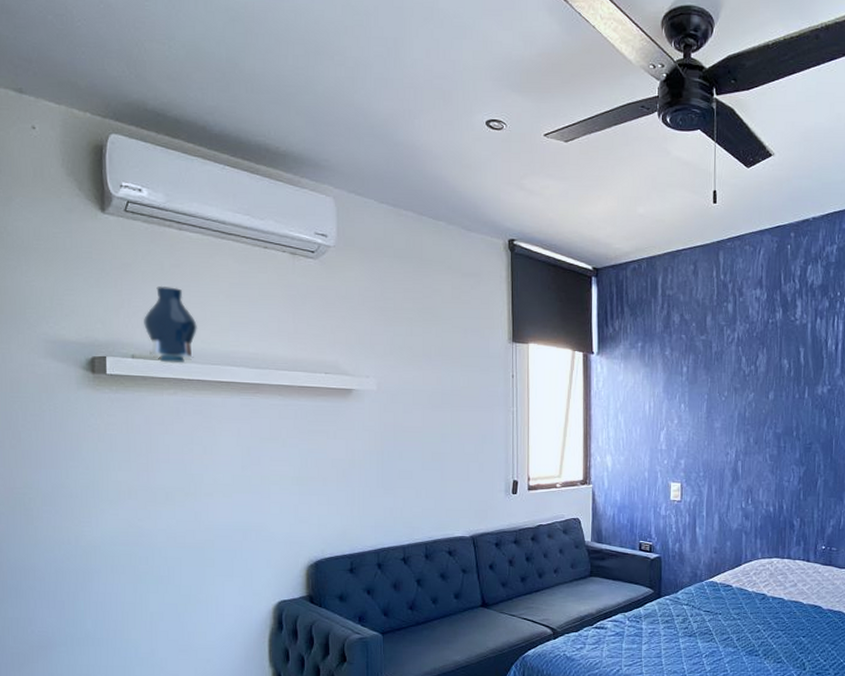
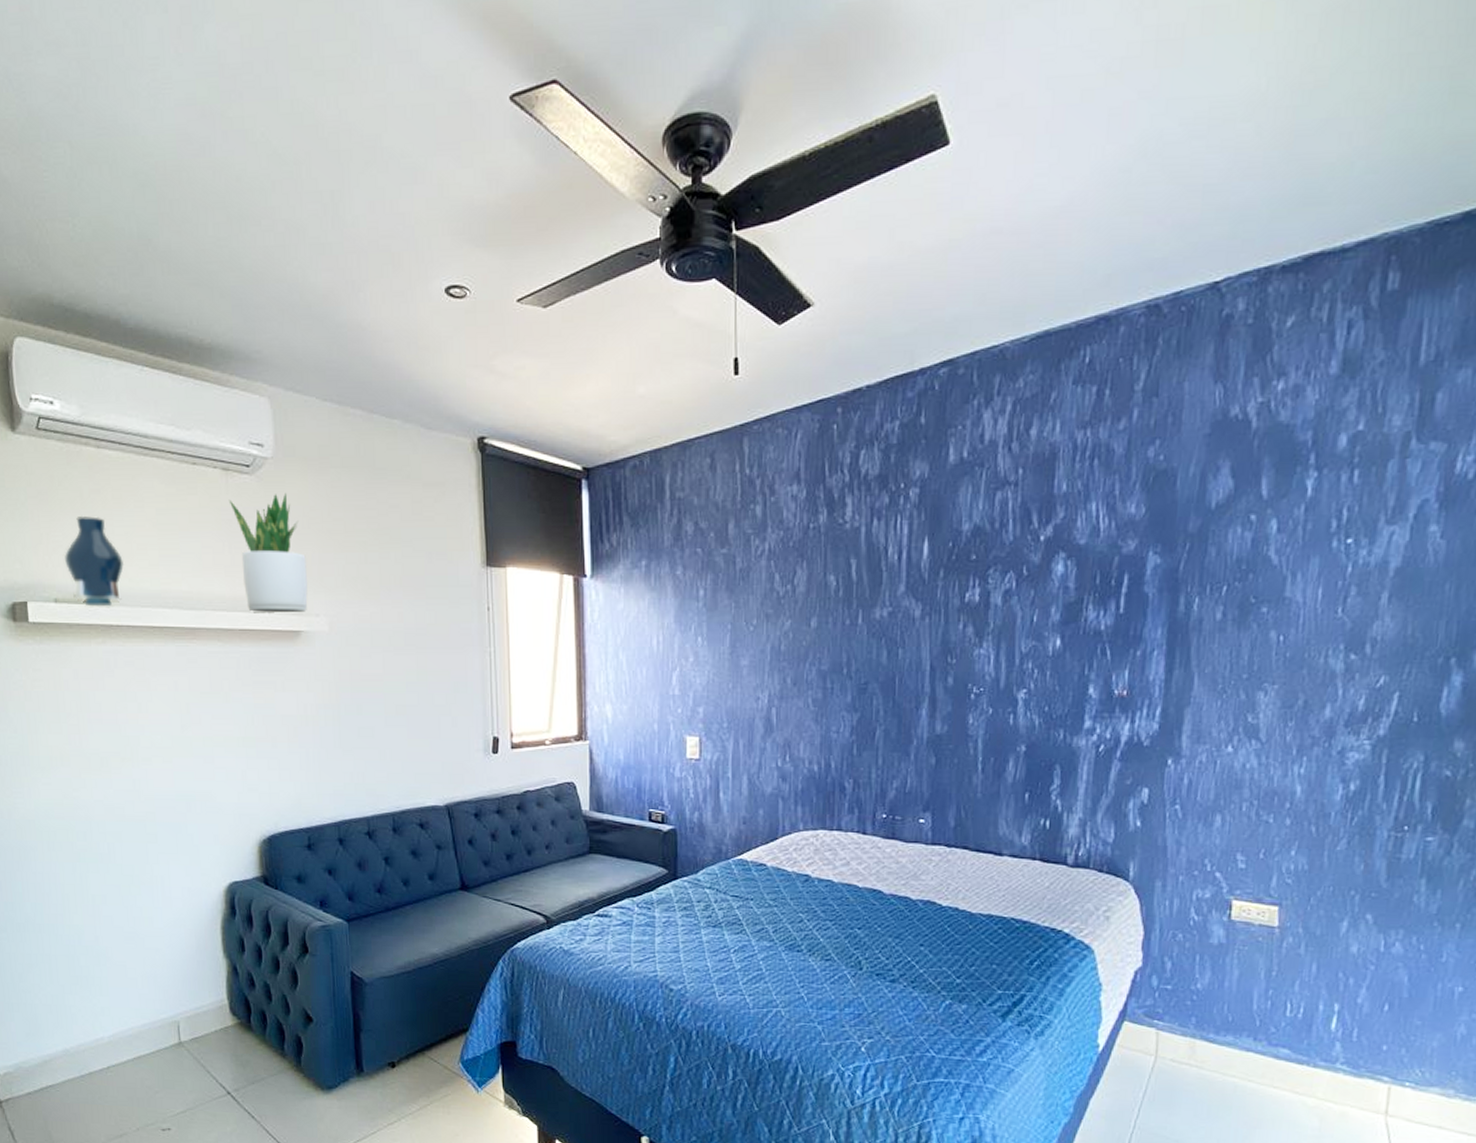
planter: none [295,275,360,375] -> present [230,492,308,613]

